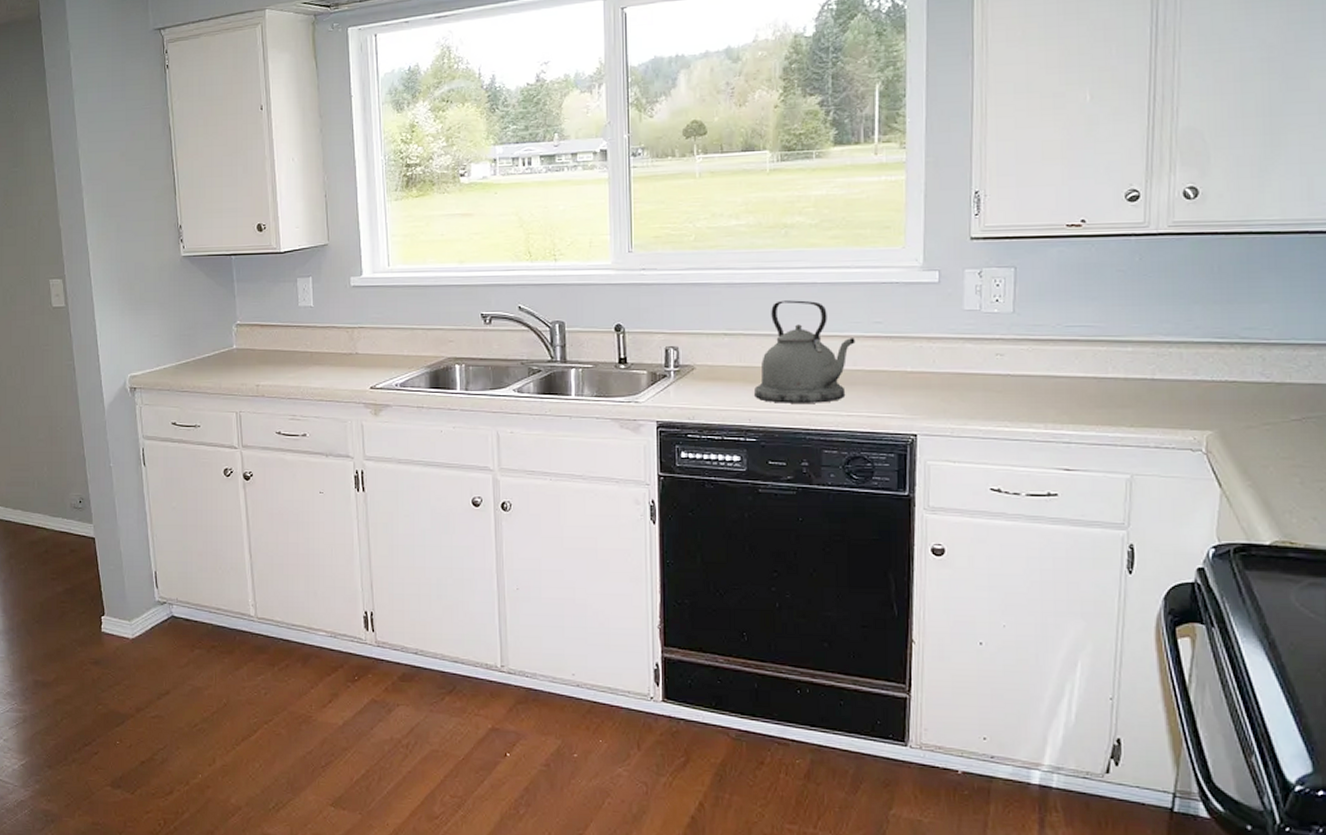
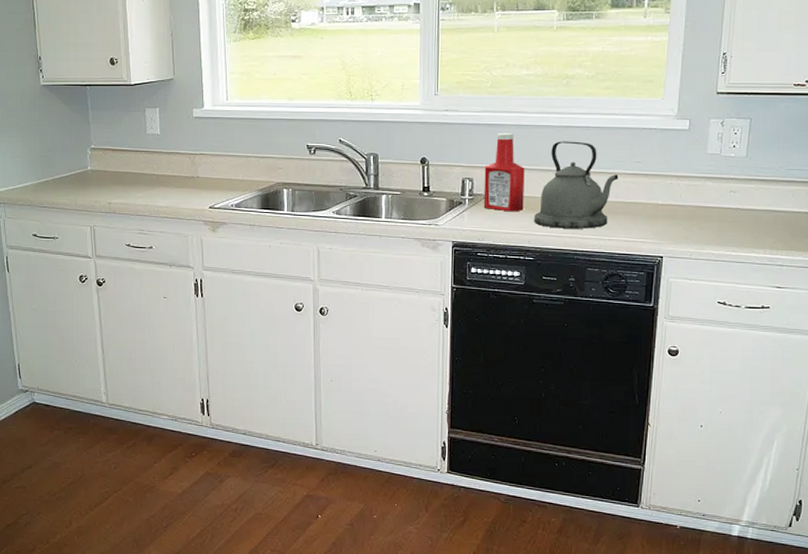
ketchup bottle: none [691,293,741,385] -> present [483,133,525,212]

